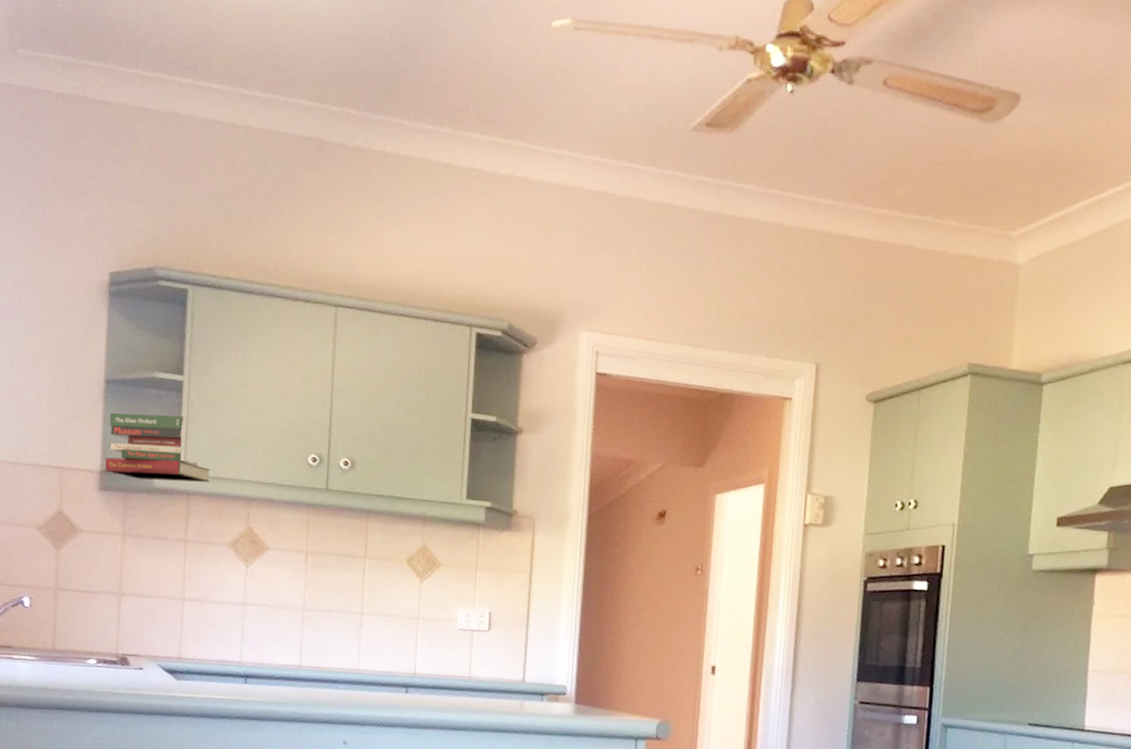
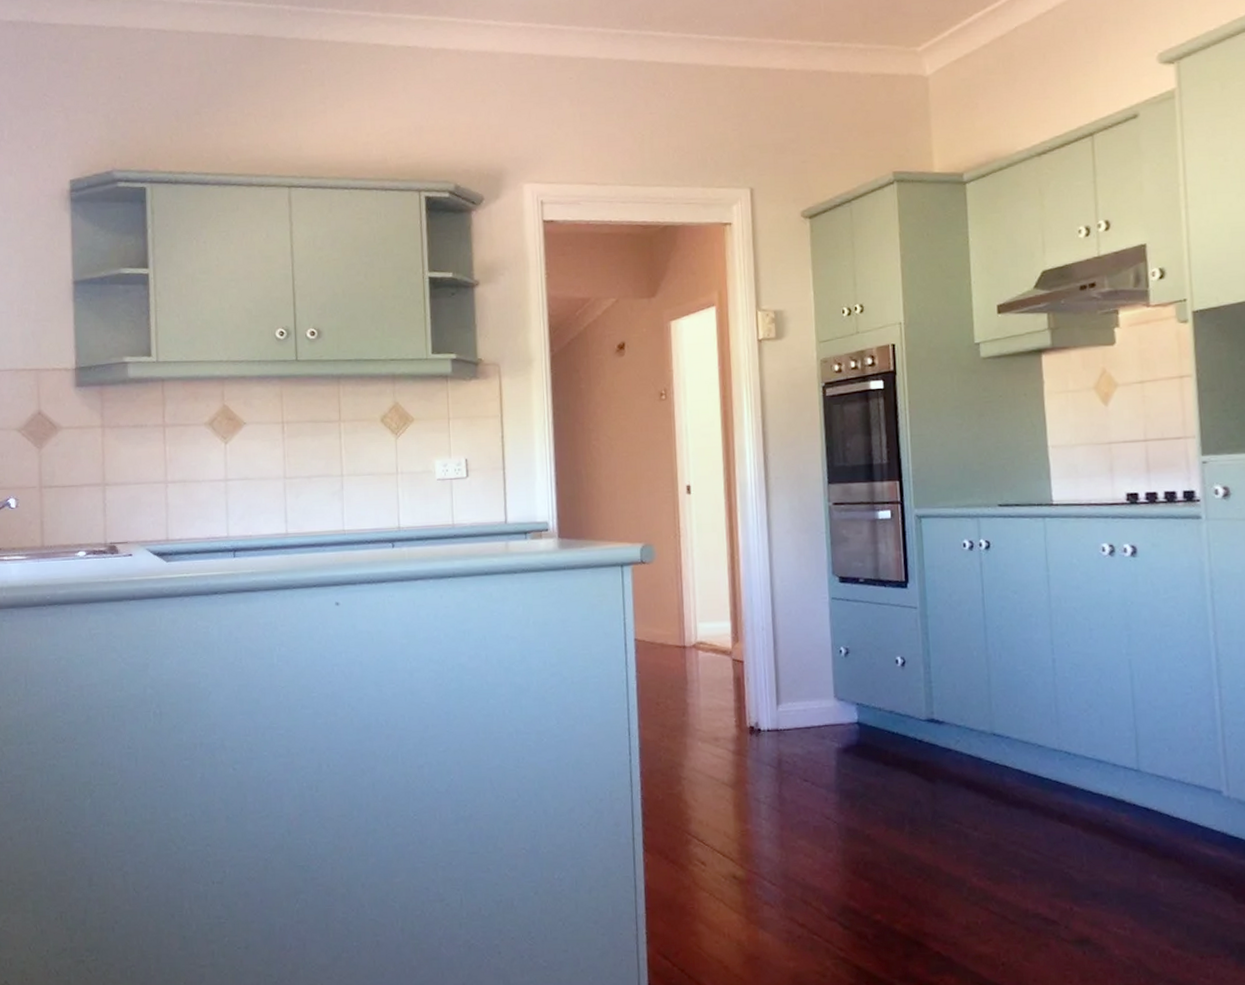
books: present [104,413,211,482] -> none [79,307,183,372]

